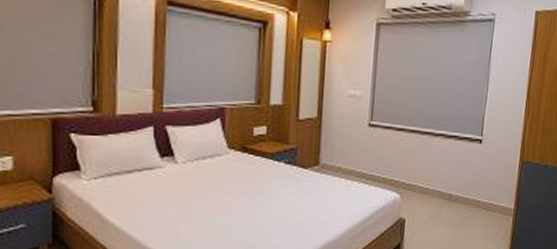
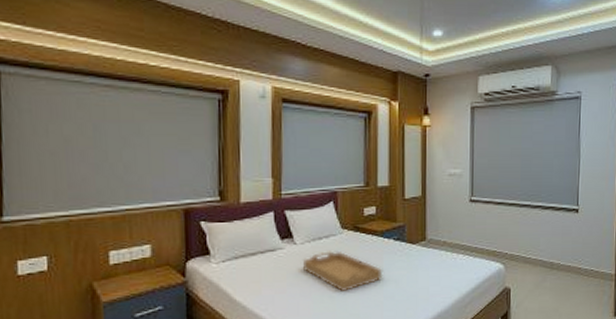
serving tray: none [184,172,272,215] -> present [303,250,383,291]

